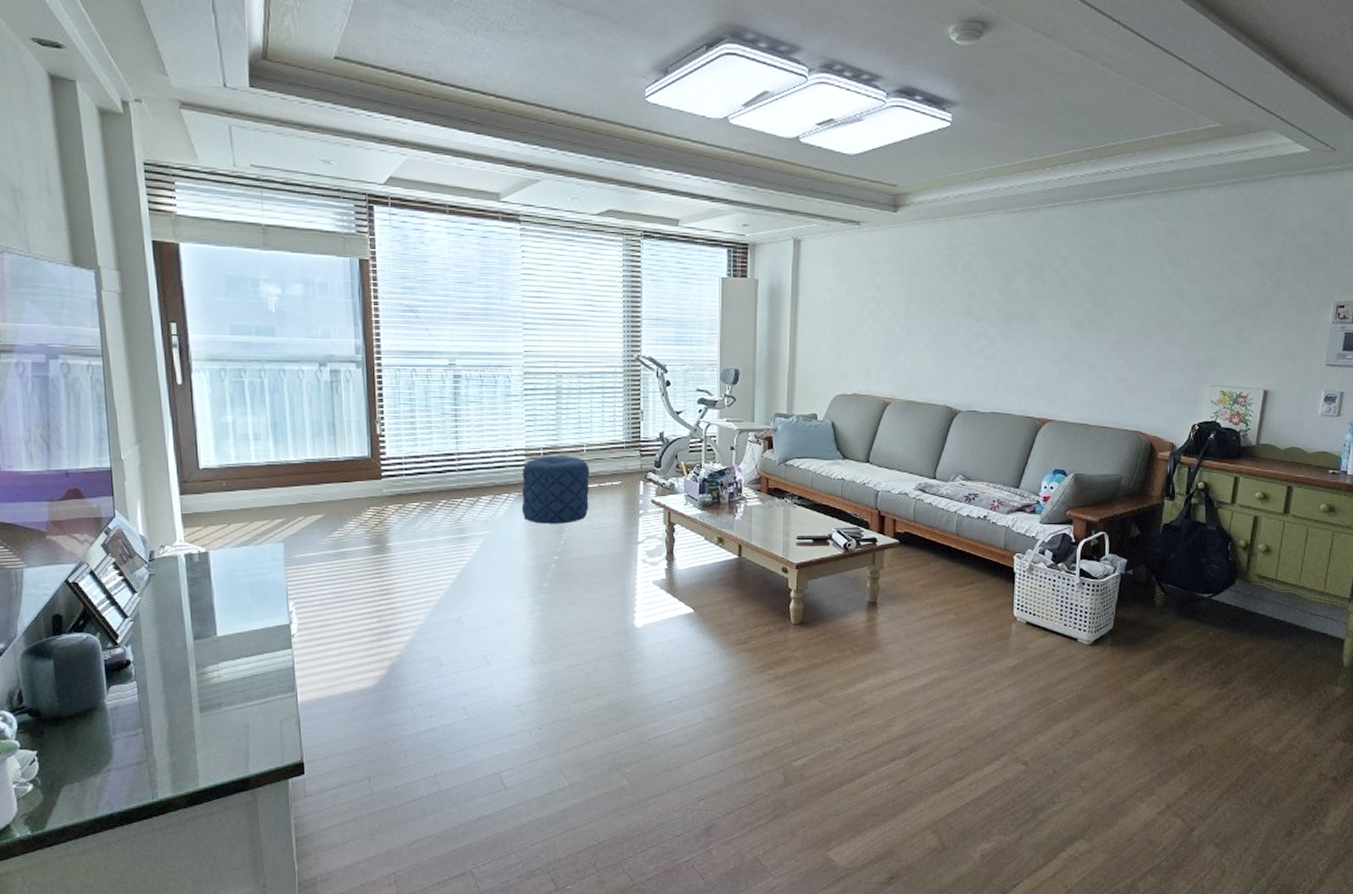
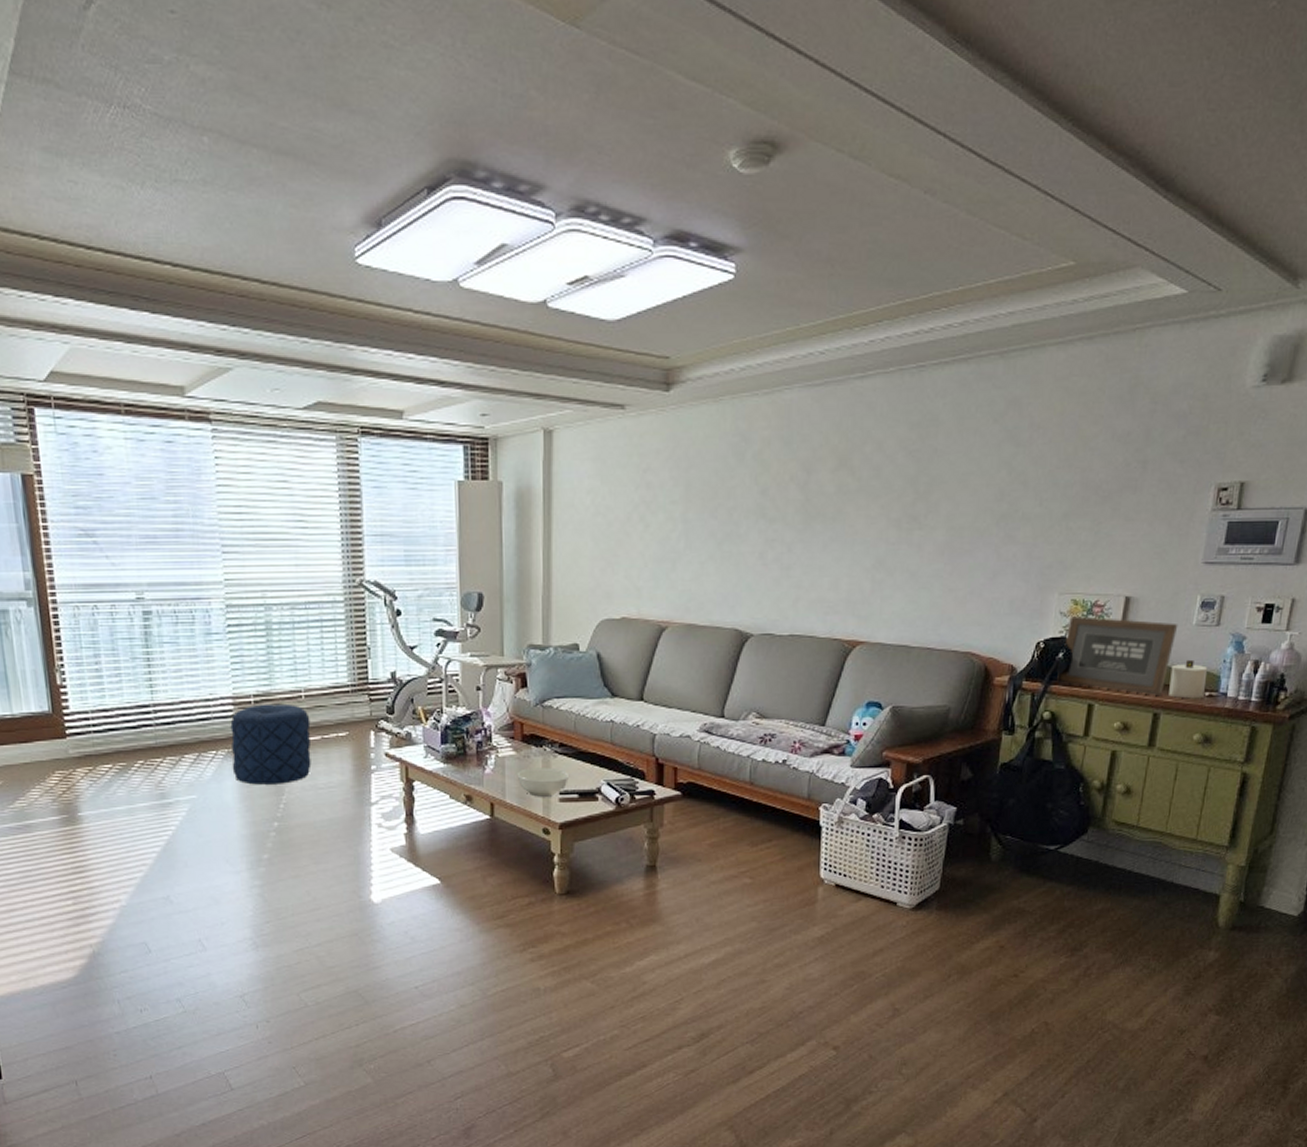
bowl: none [762,516,806,541] -> present [517,767,570,797]
picture frame: none [1209,405,1307,471] -> present [1057,616,1179,695]
candle: none [1300,443,1331,475] -> present [1169,659,1208,699]

